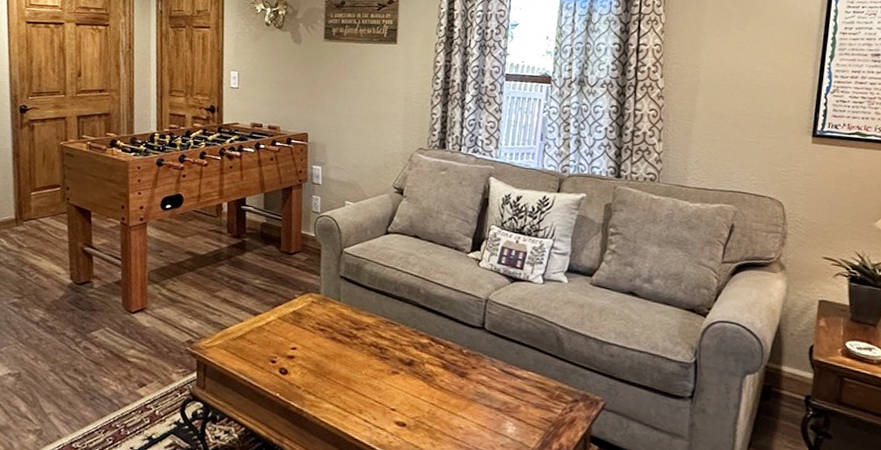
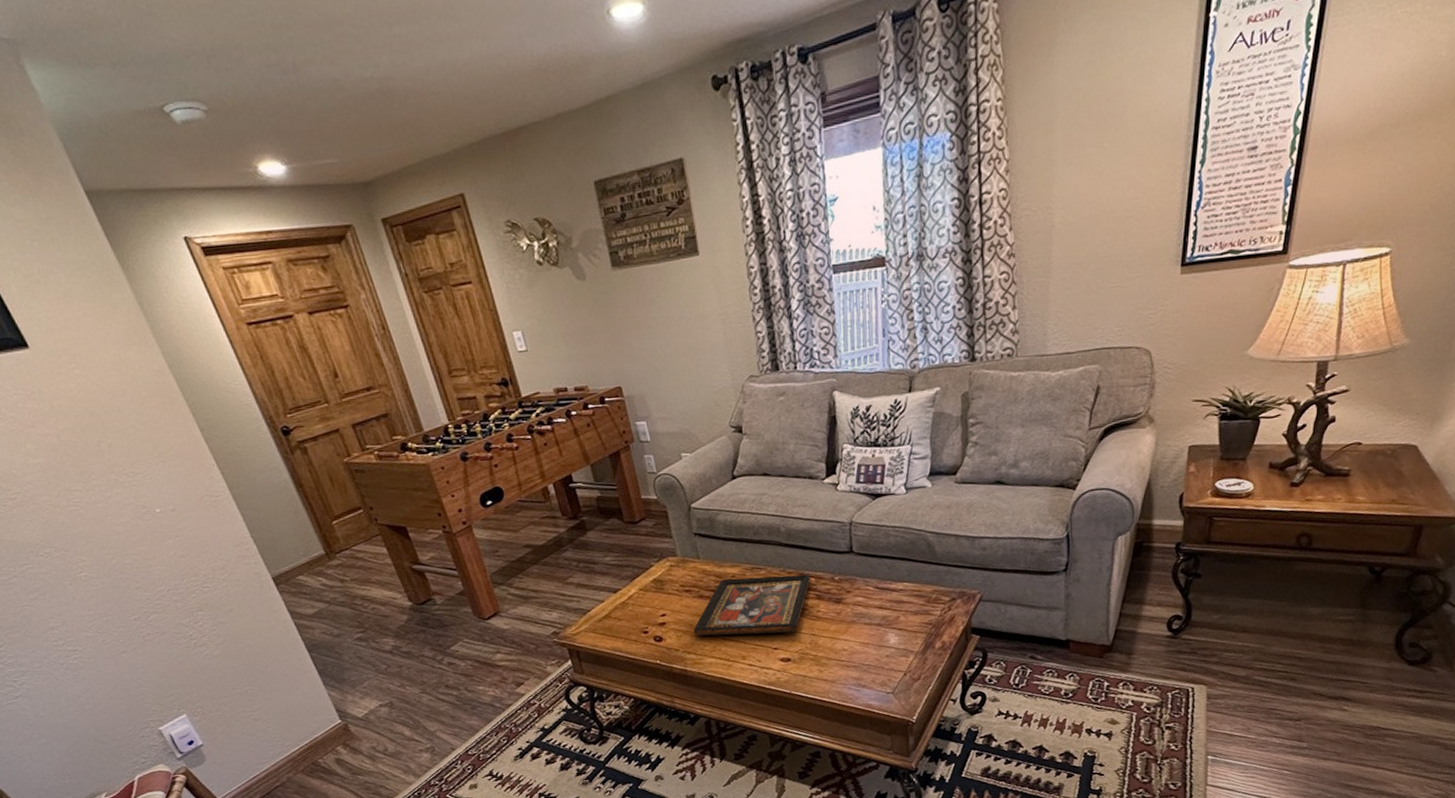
decorative tray: none [318,326,440,397] -> present [693,574,811,636]

